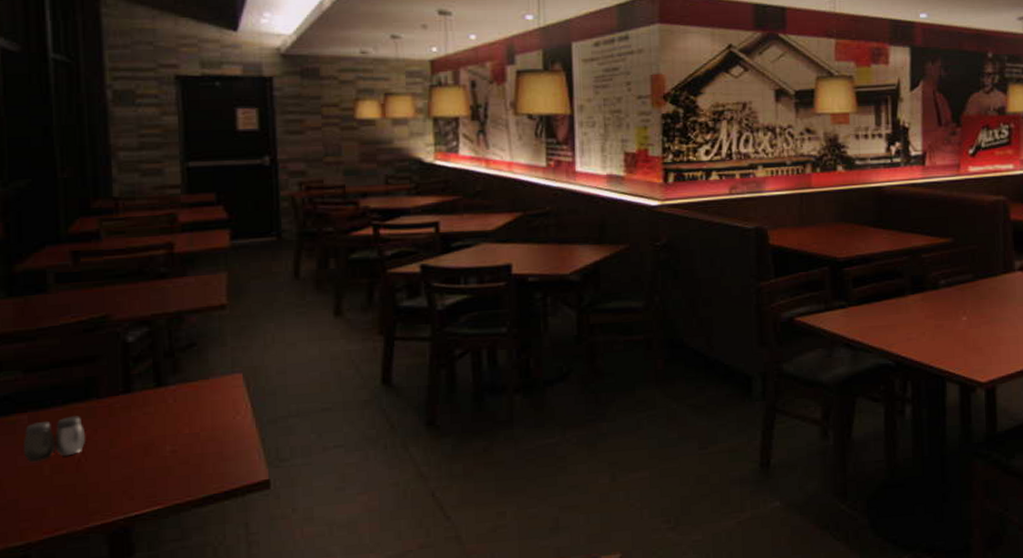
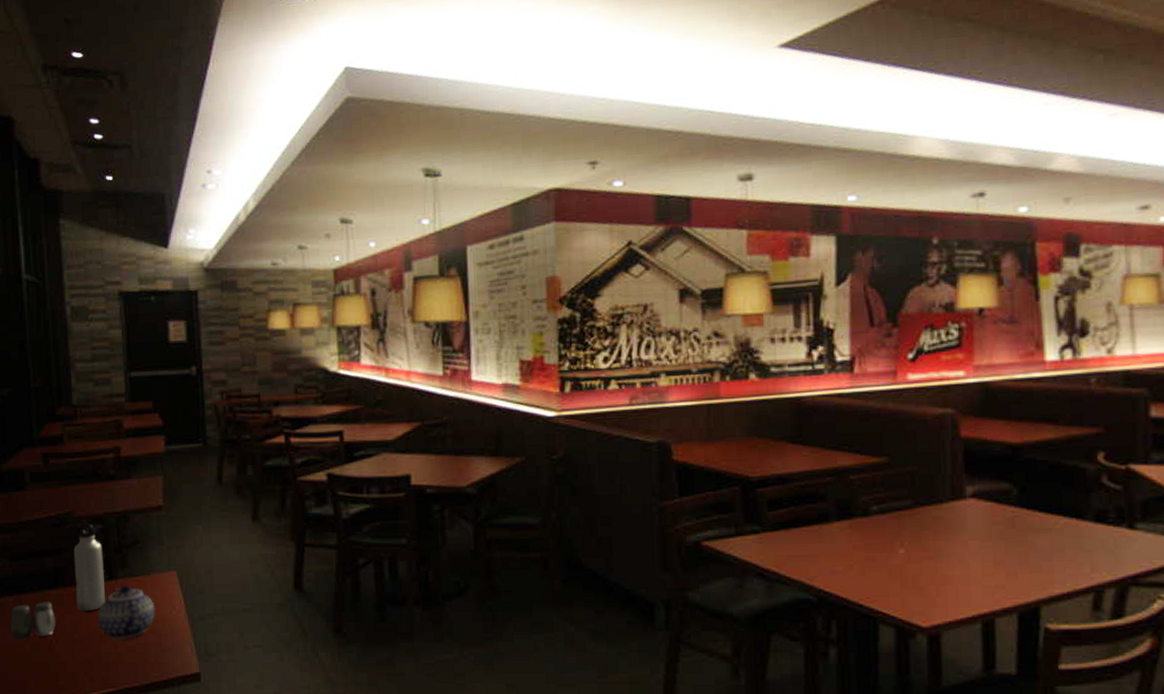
water bottle: none [111,326,151,424] -> present [73,523,105,612]
teapot: none [140,390,215,453] -> present [97,584,155,641]

